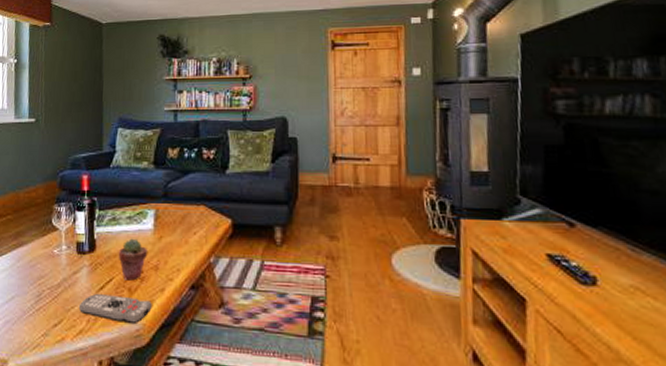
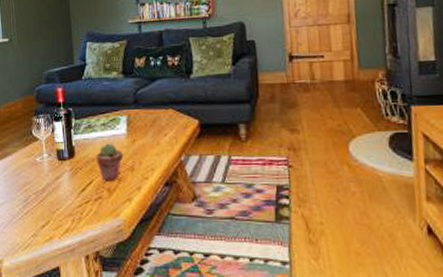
remote control: present [78,293,152,325] -> none [63,195,131,221]

